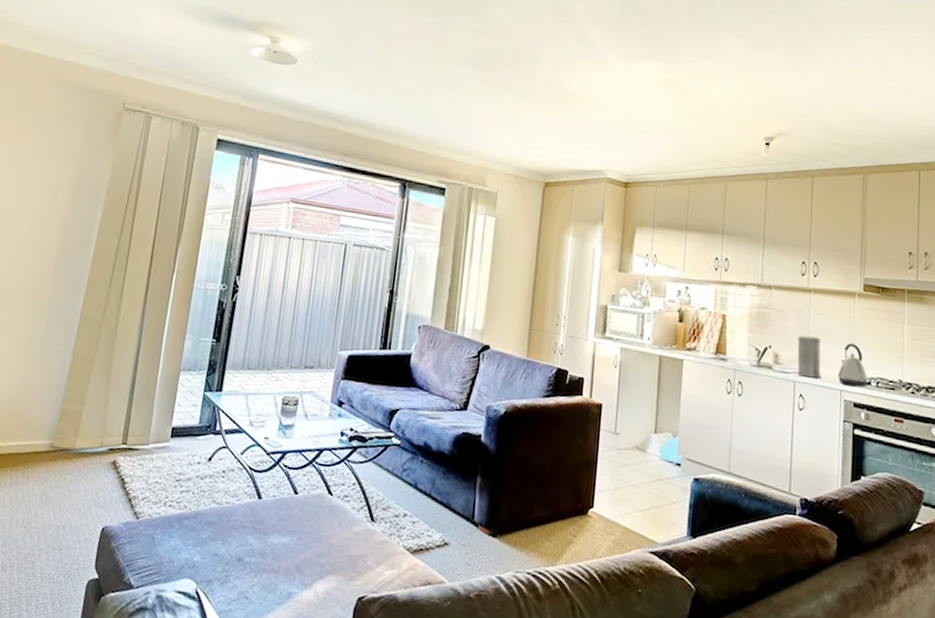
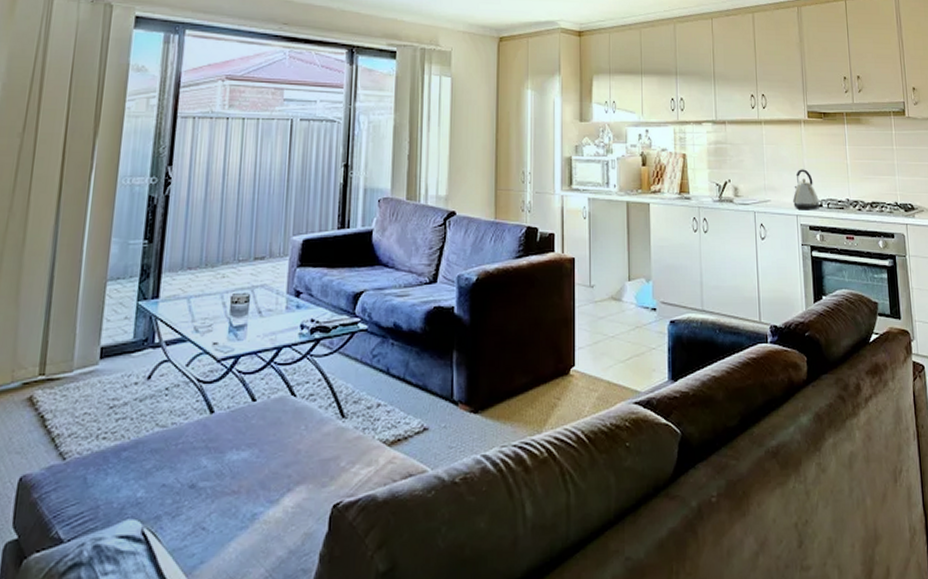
canister: present [797,335,821,379] -> none [754,166,778,206]

